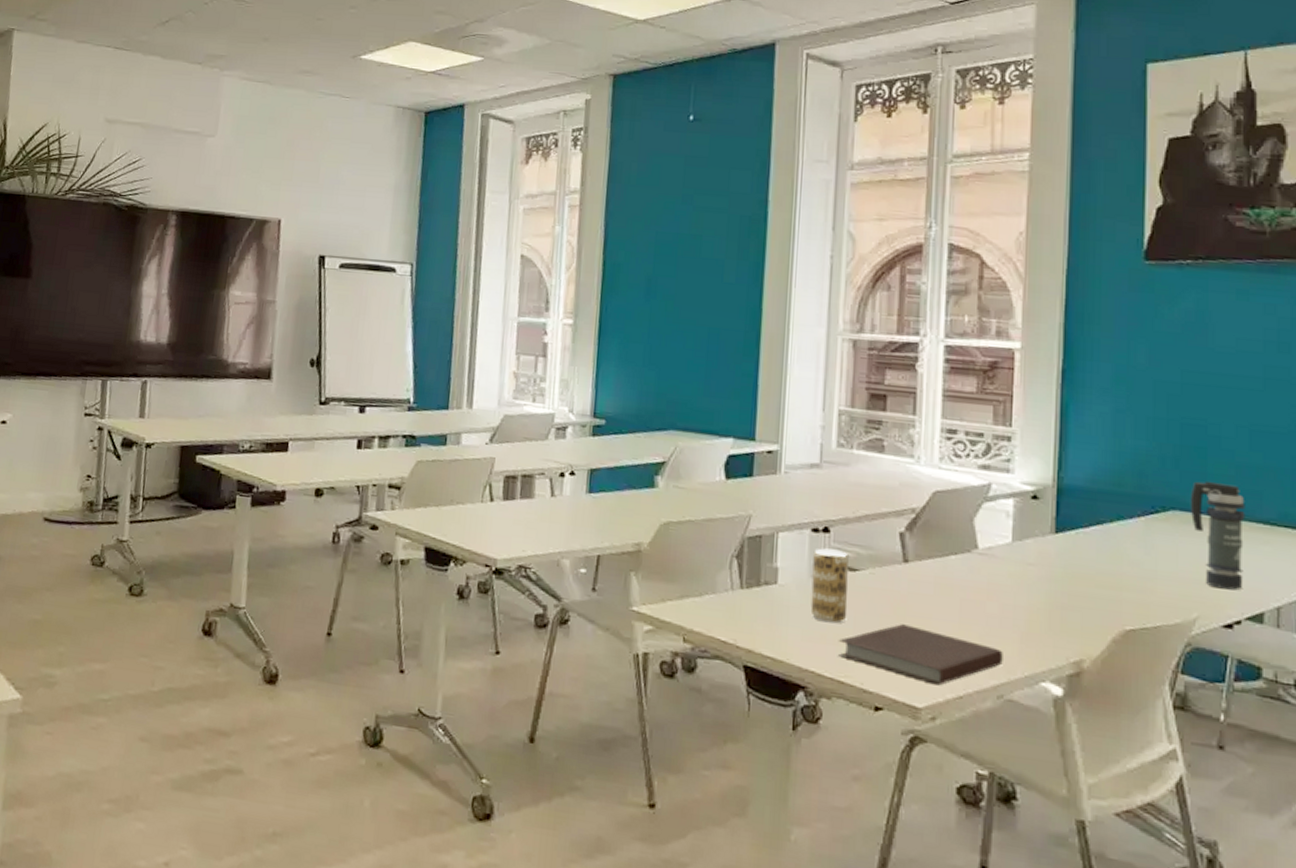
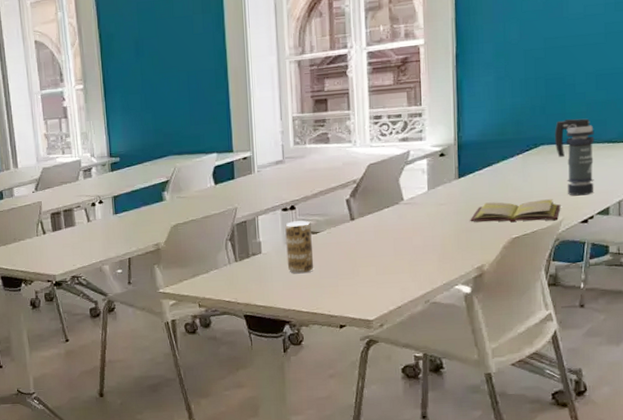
notebook: present [837,624,1003,686] -> none [309,264,427,303]
diary: none [1068,573,1196,616] -> present [470,199,561,223]

